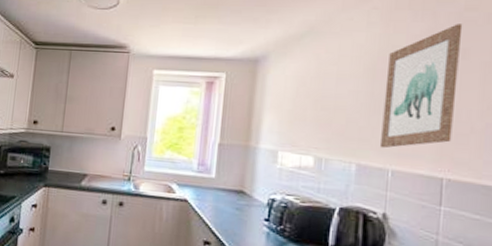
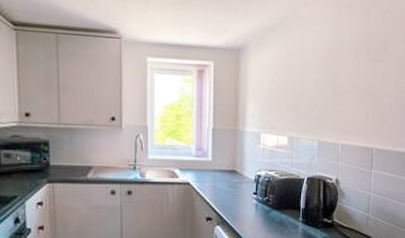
wall art: present [380,24,463,149] -> none [334,22,386,127]

